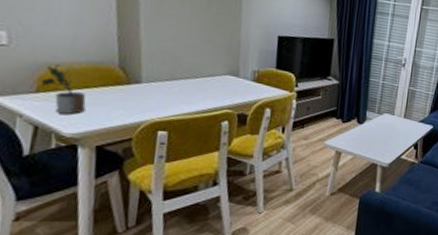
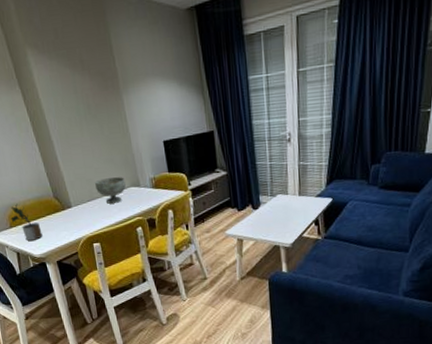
decorative bowl: none [181,58,222,89] -> present [95,177,126,204]

